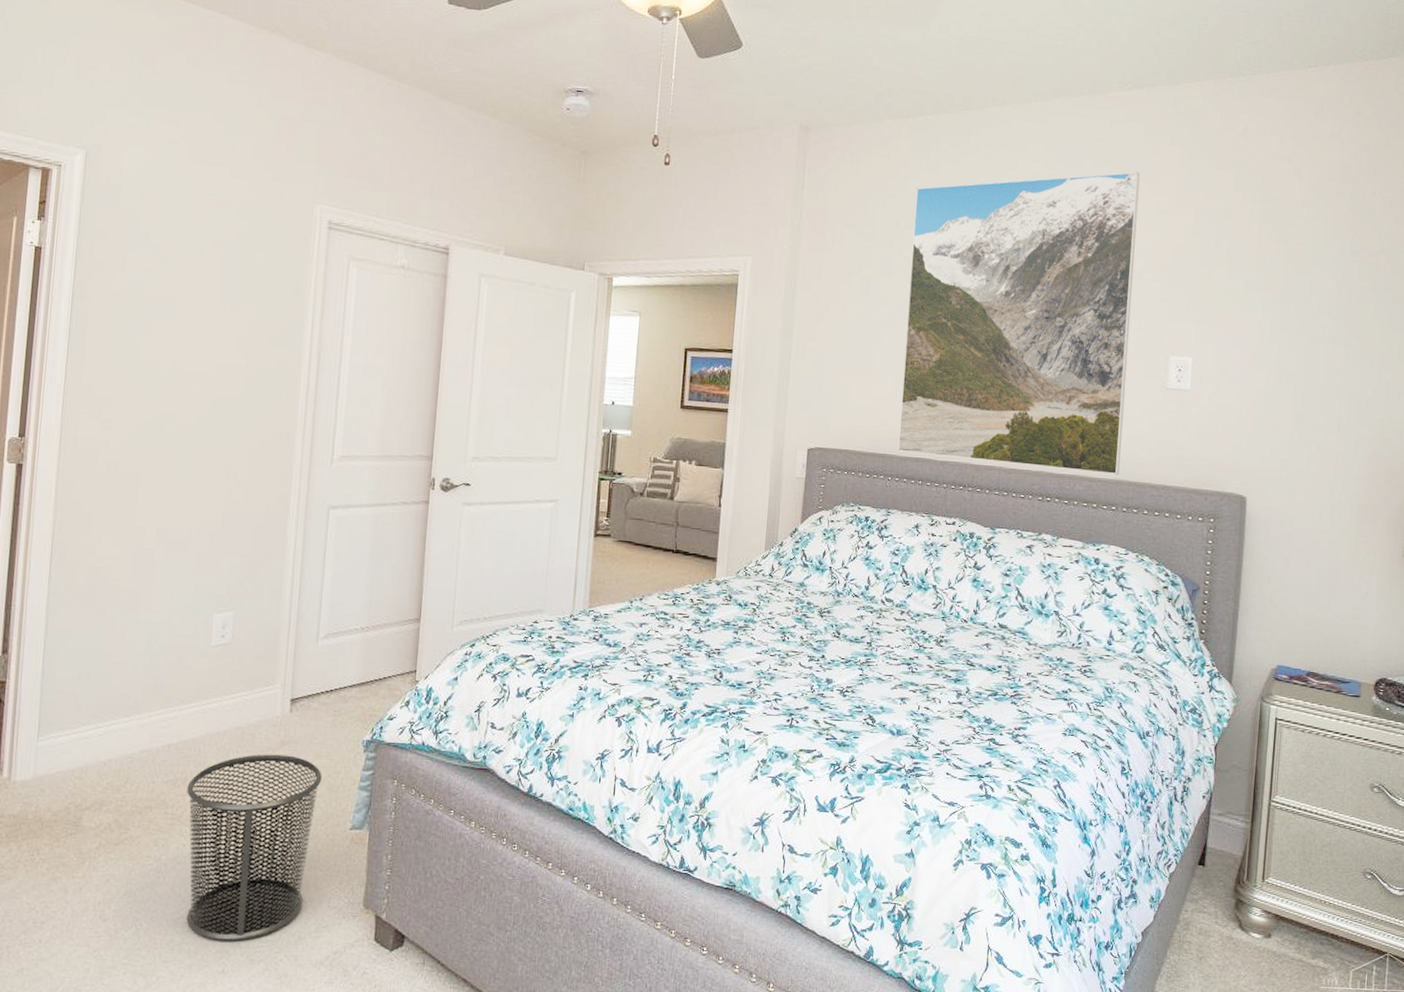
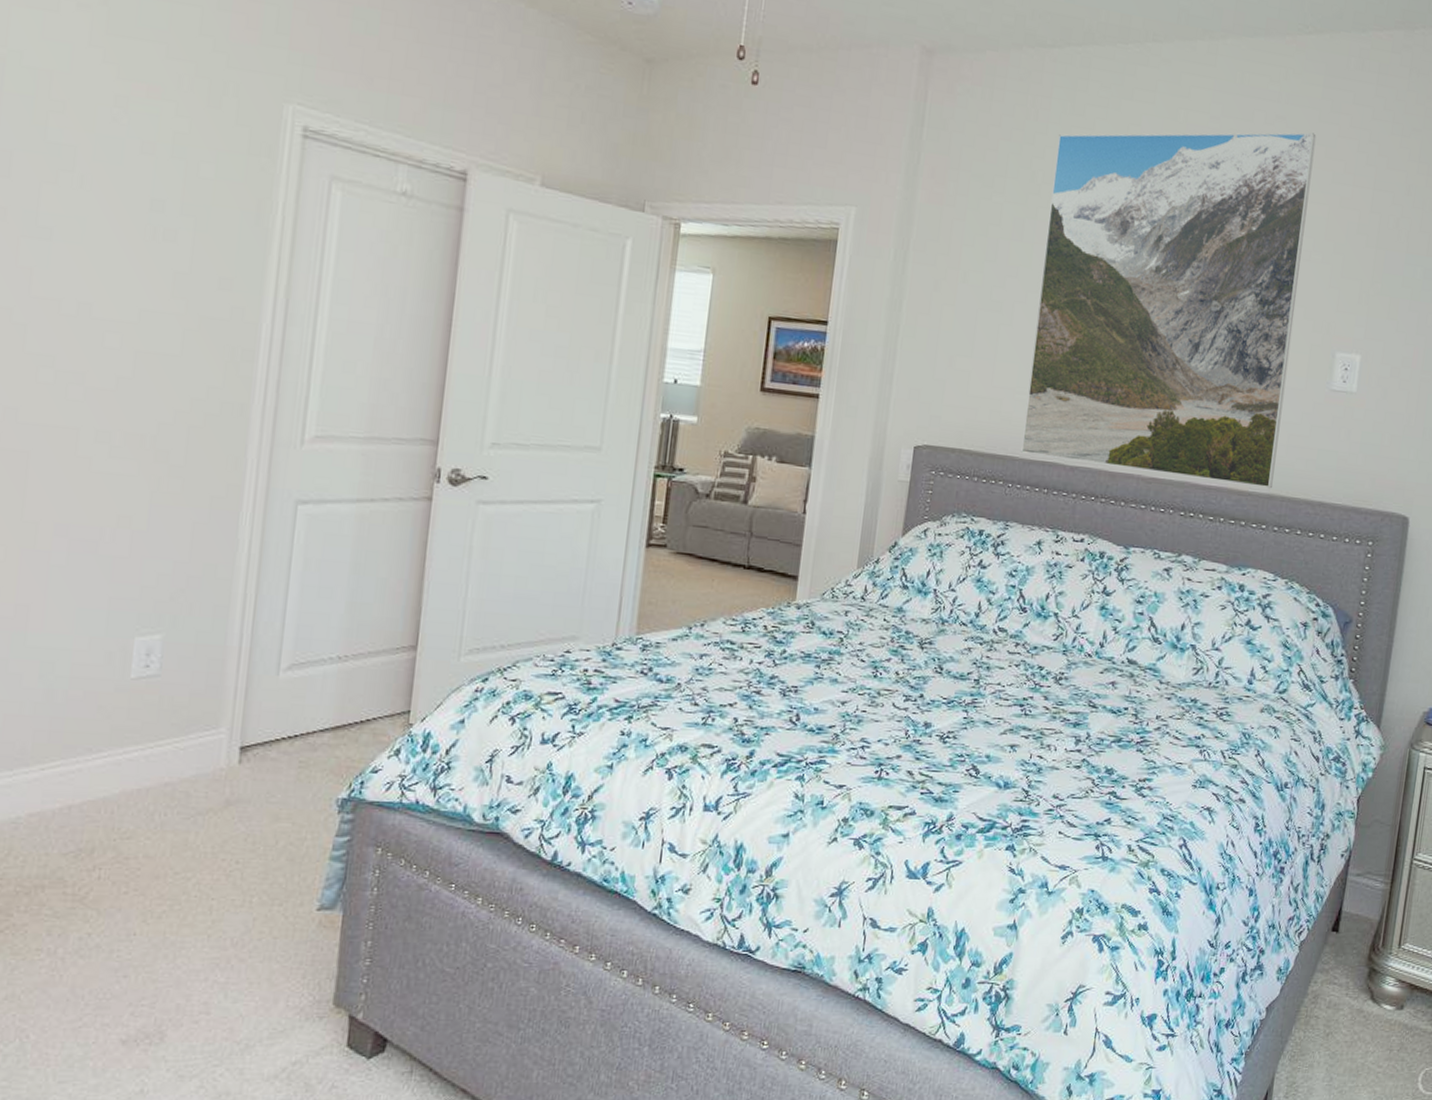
waste bin: present [186,754,322,942] -> none [92,816,281,1054]

